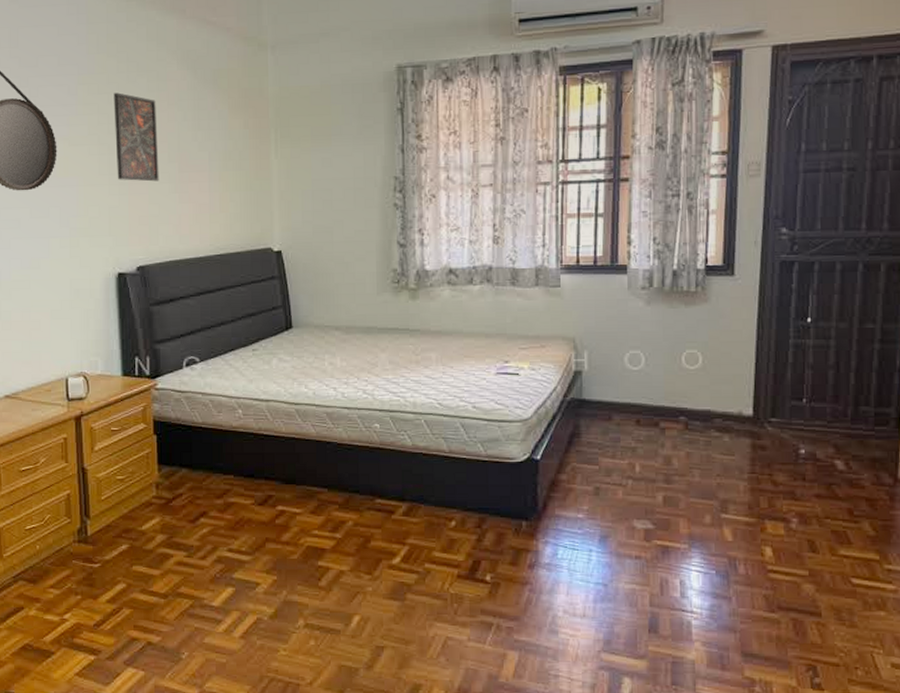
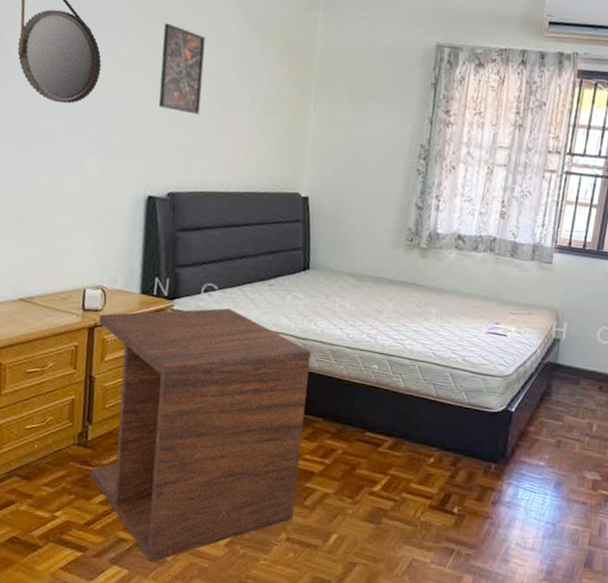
side table: none [85,381,310,661] -> present [90,308,311,562]

